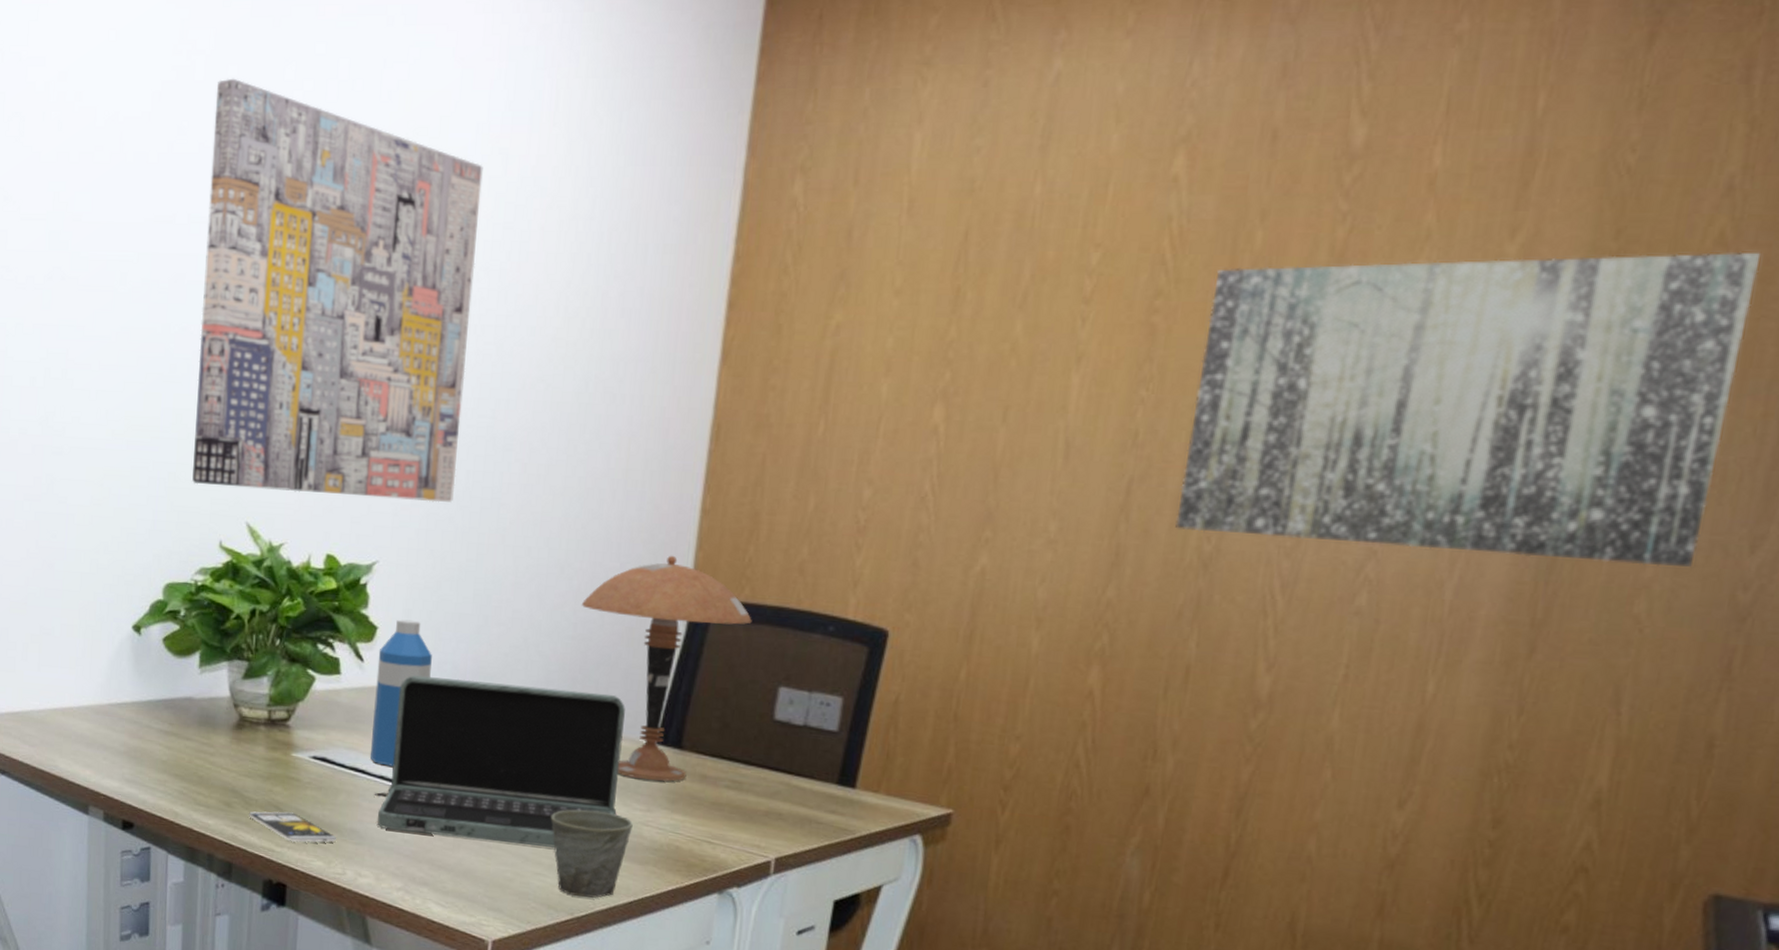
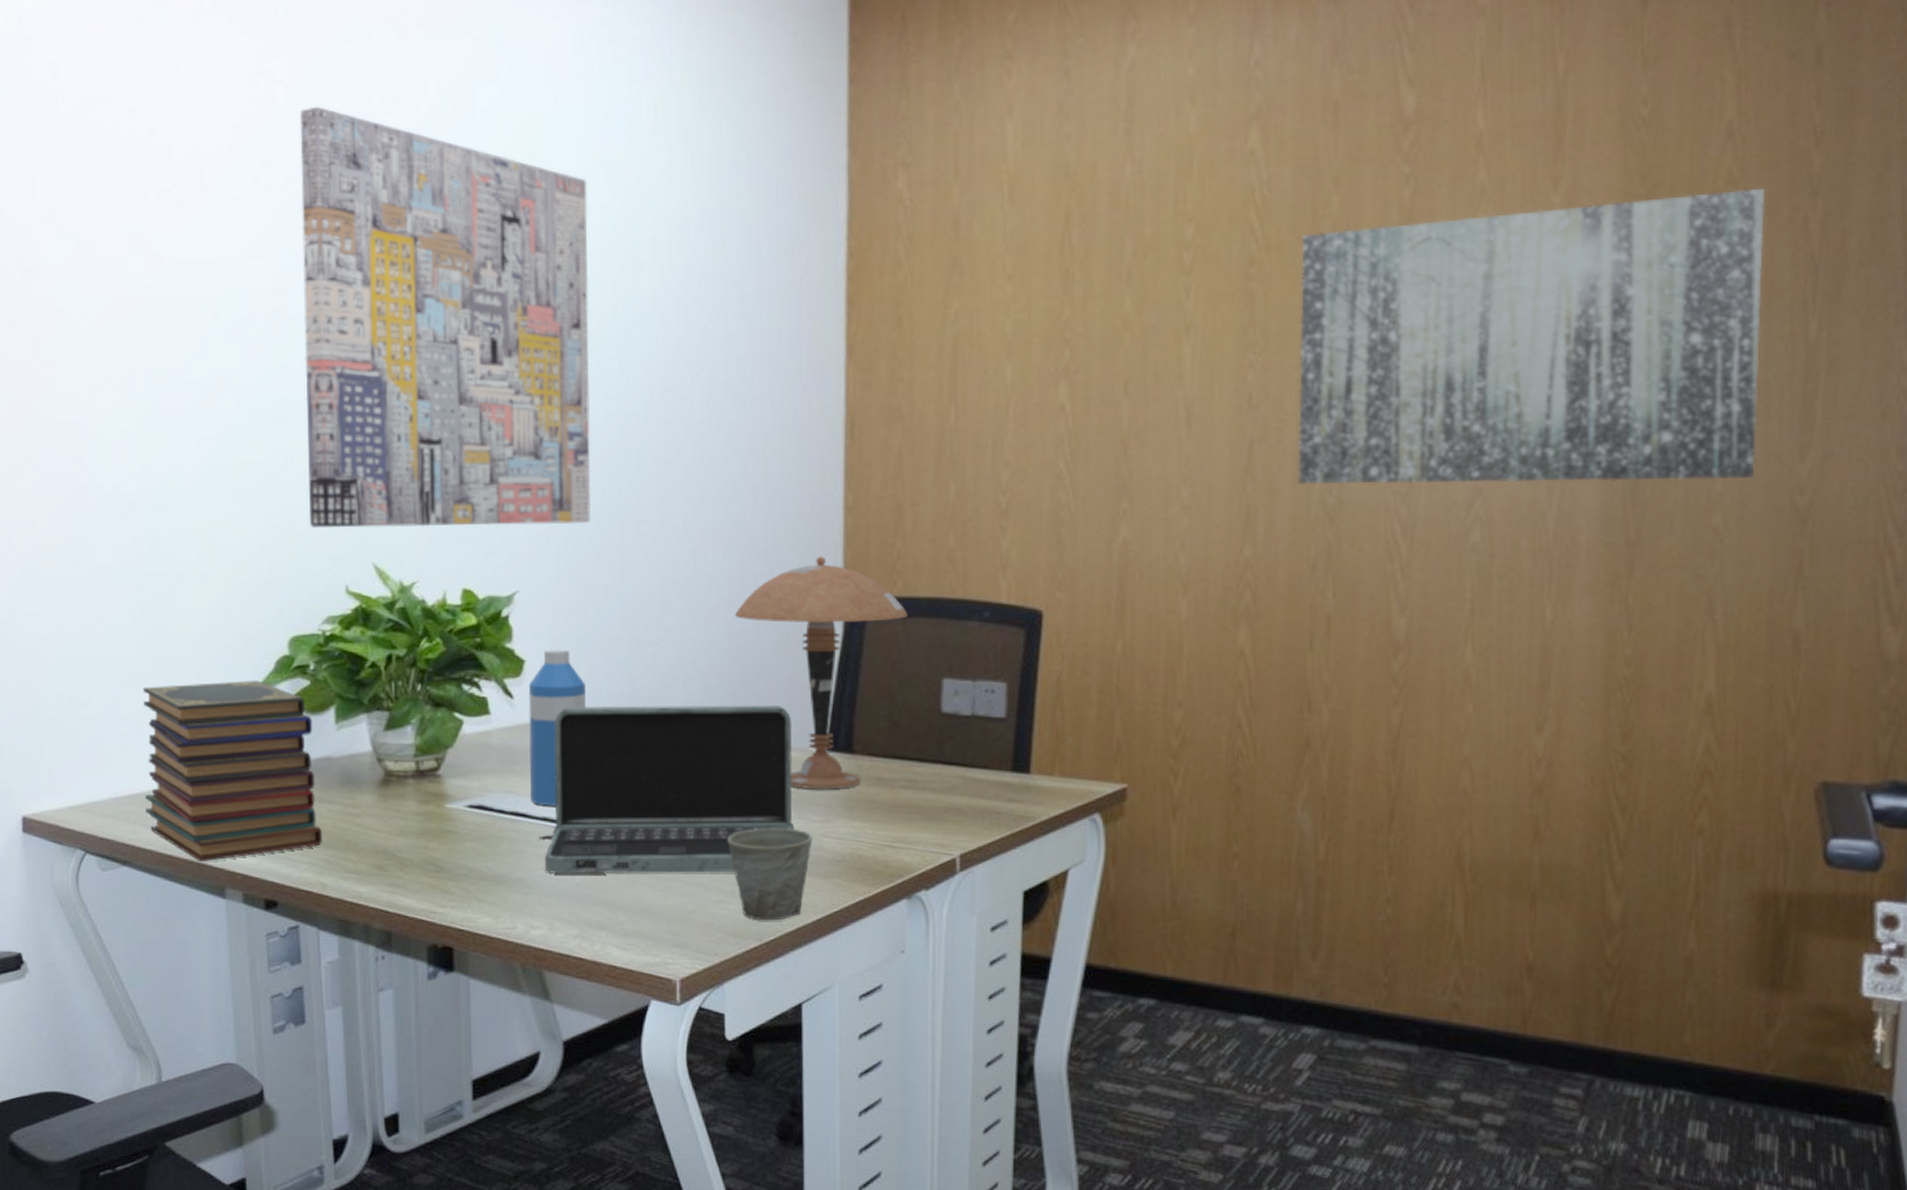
book stack: none [25,616,179,780] -> present [143,680,322,862]
smartphone: present [249,811,336,843] -> none [405,868,502,901]

